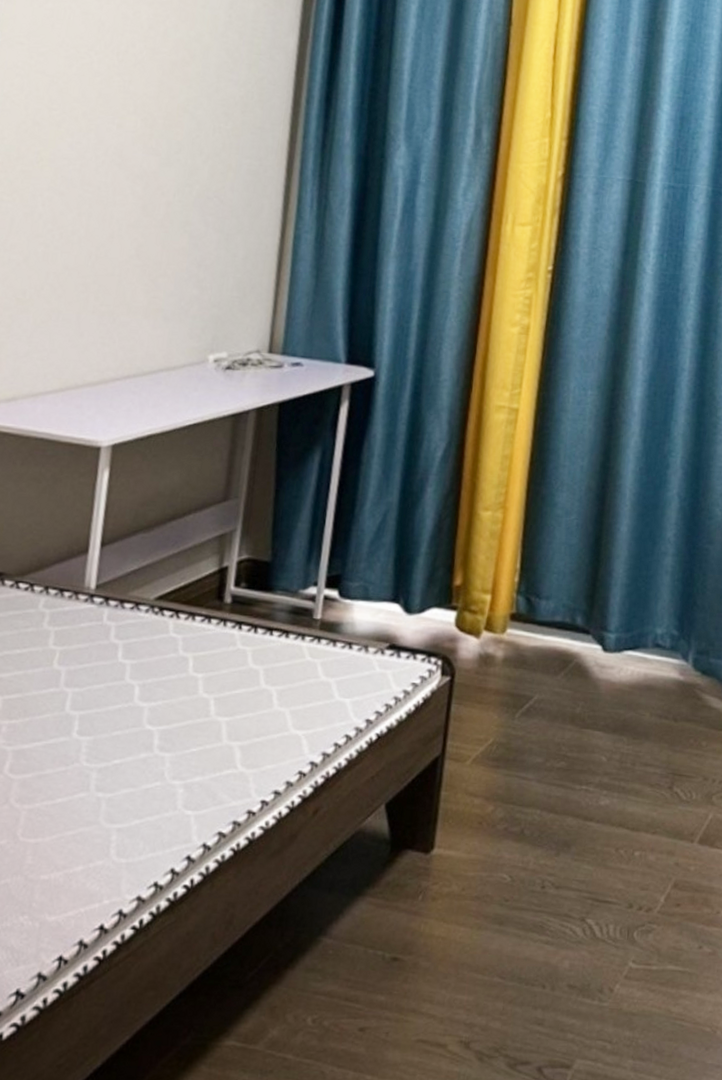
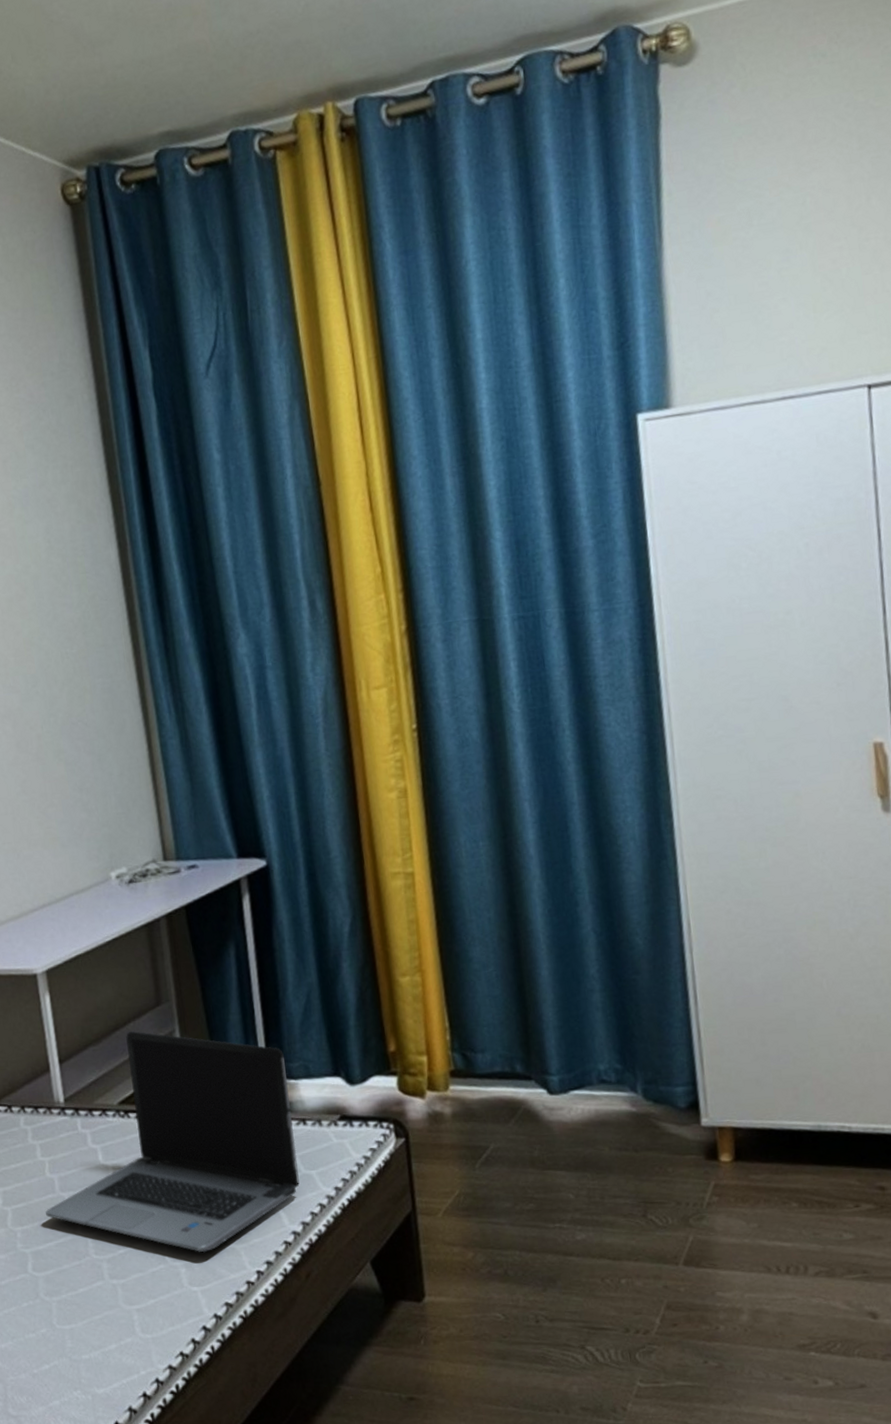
laptop computer: none [41,524,346,774] -> present [46,1031,300,1253]

